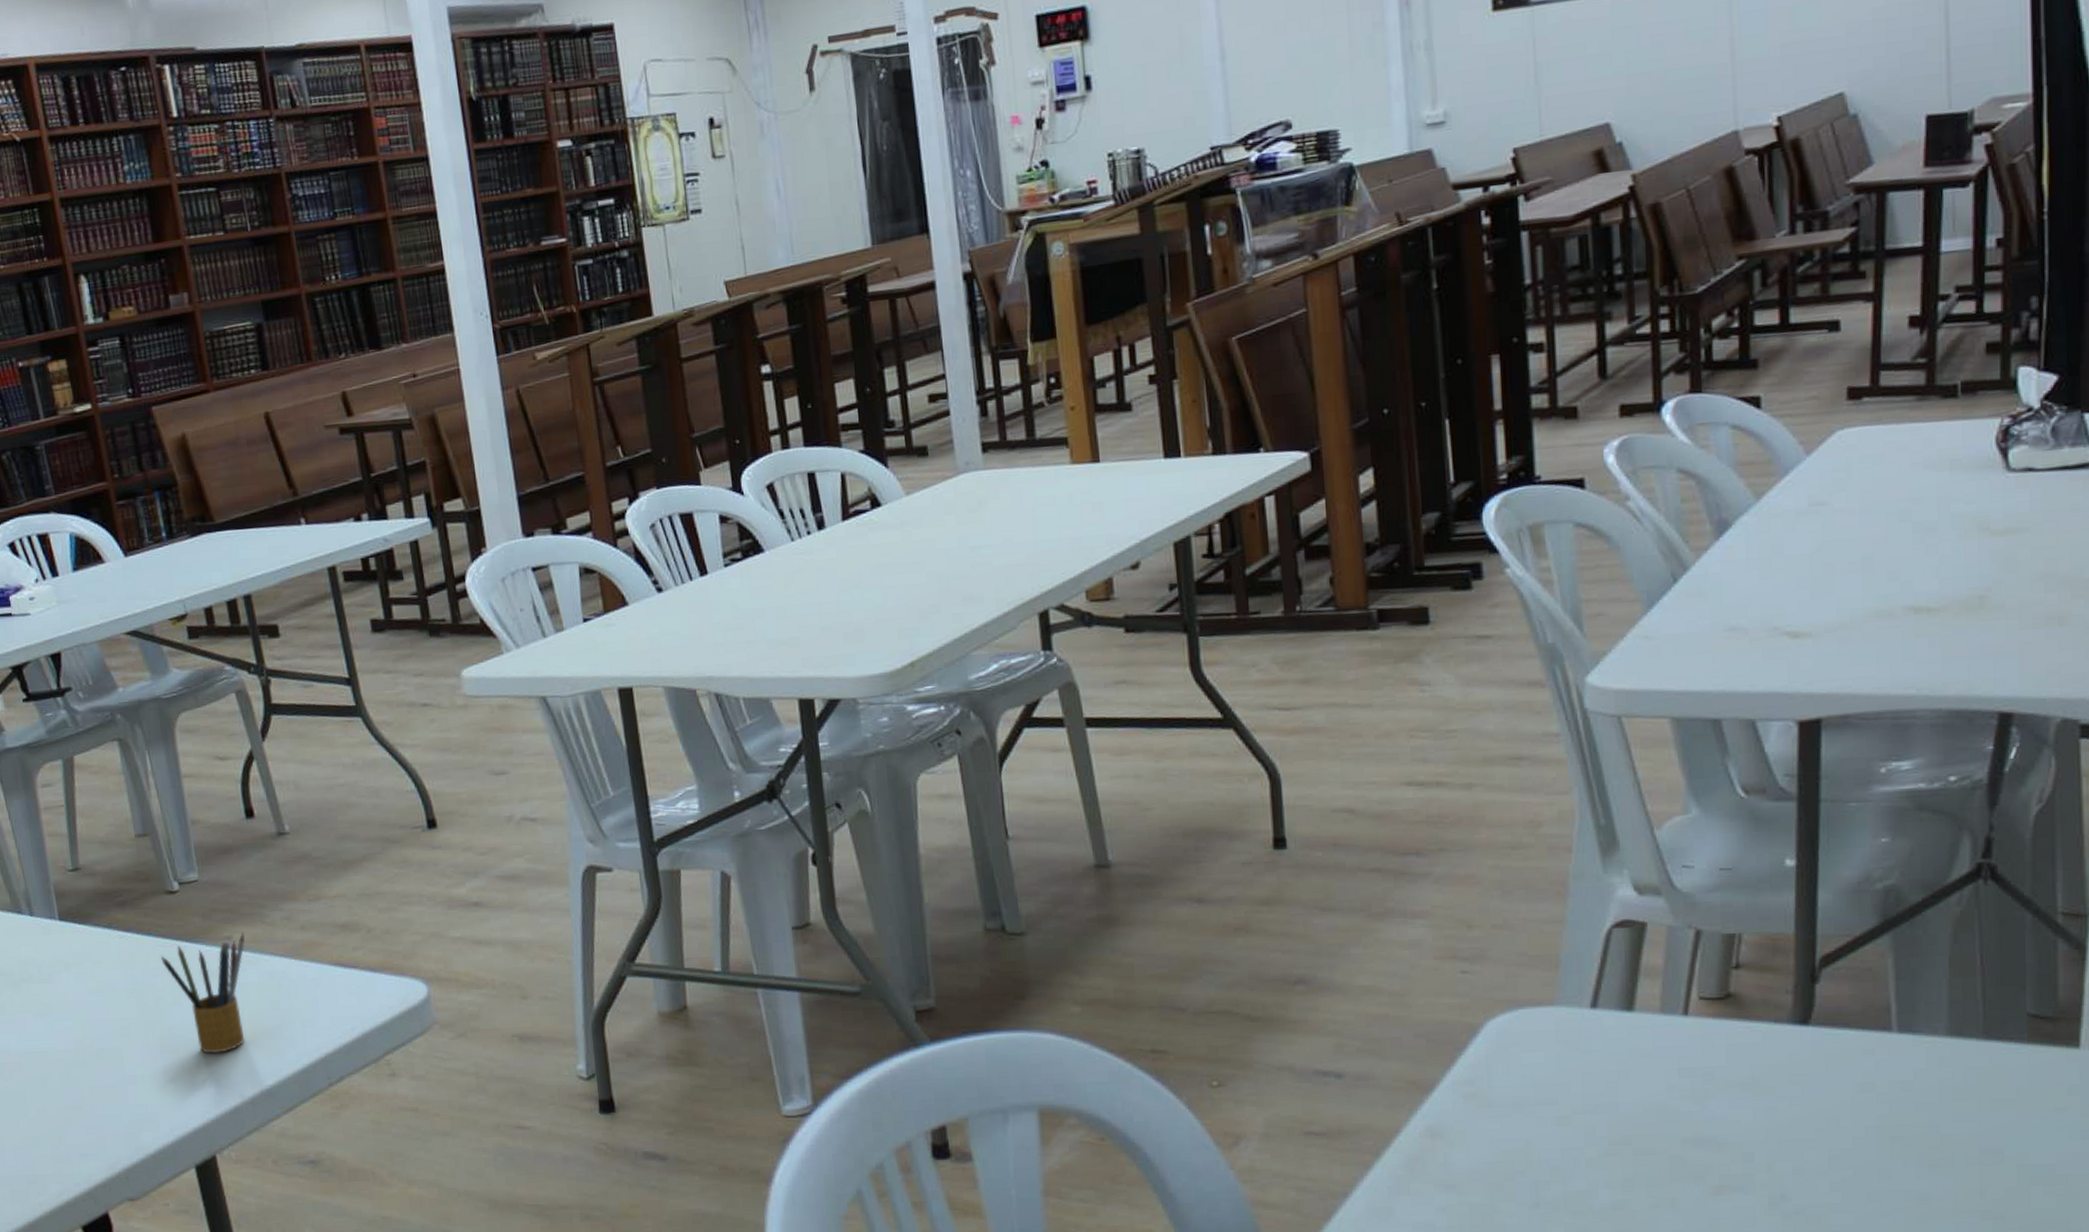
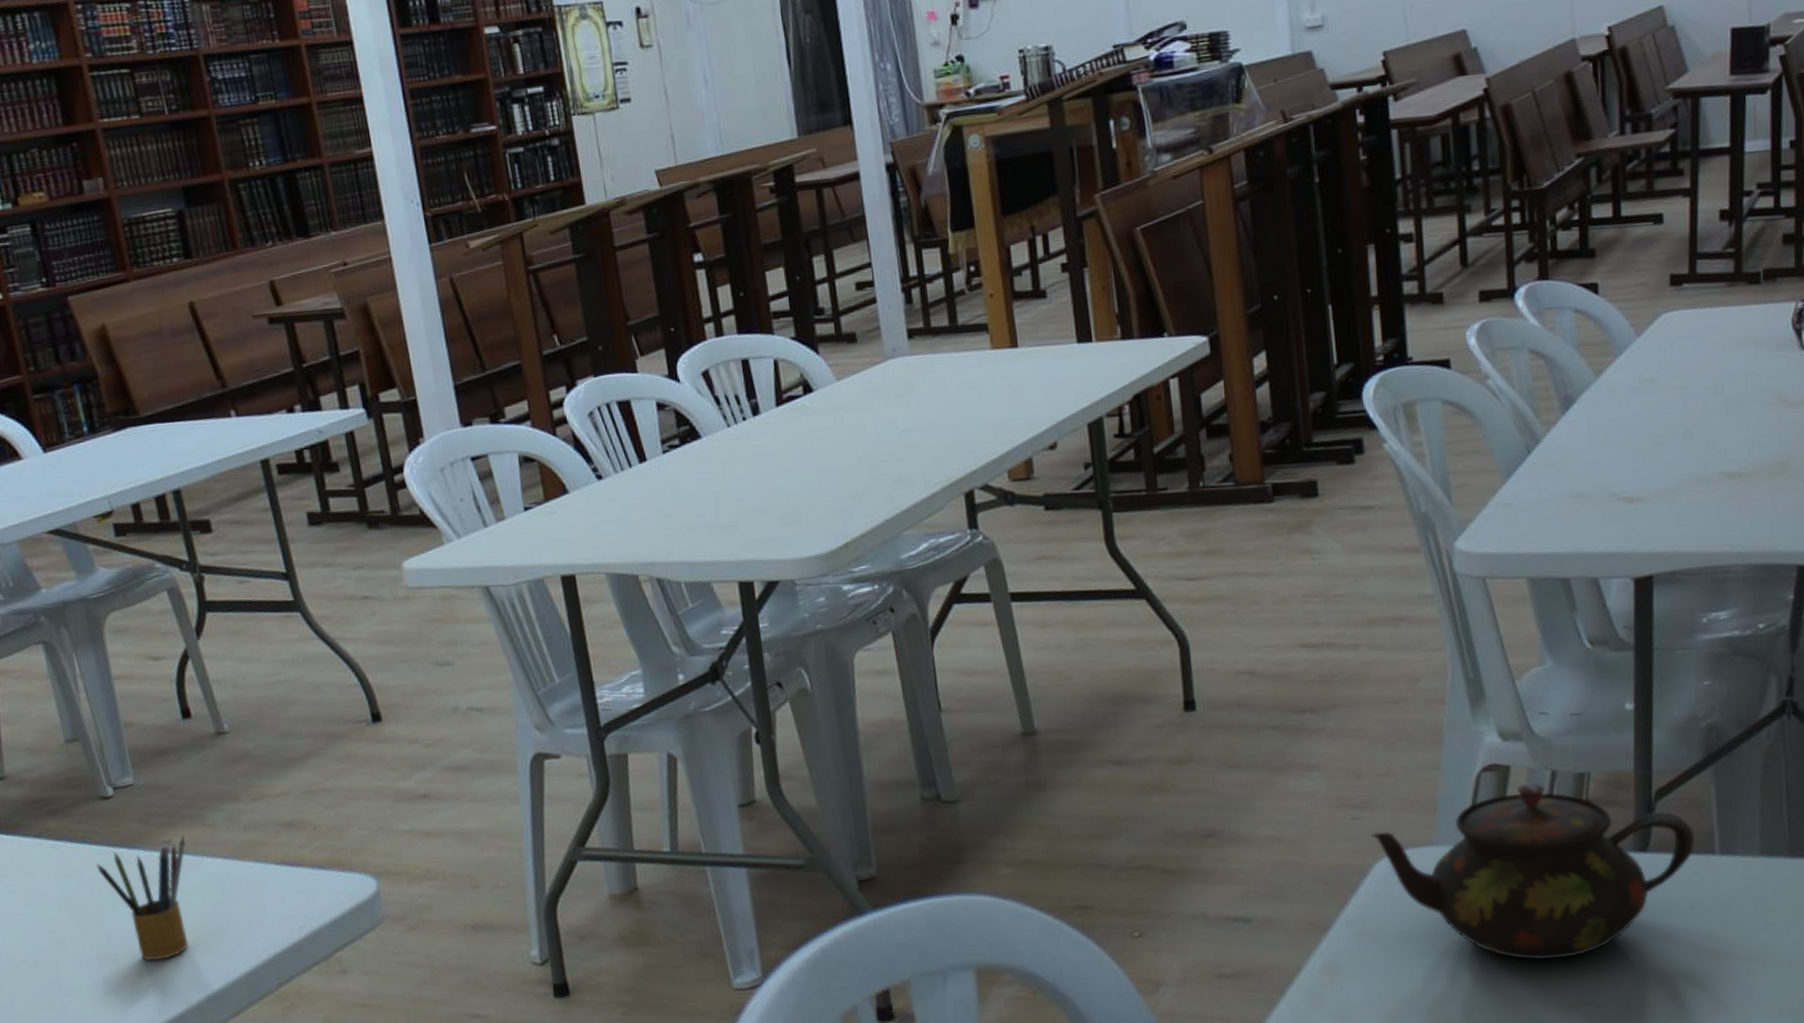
teapot: none [1482,942,1868,1138] -> present [1370,782,1695,961]

